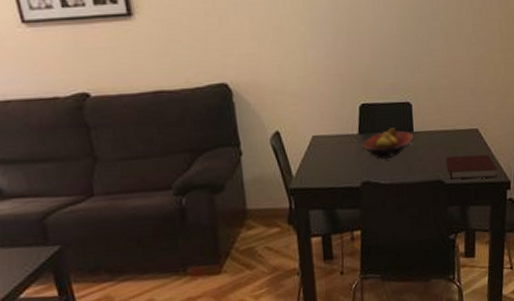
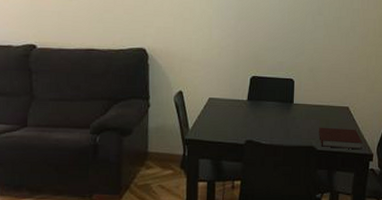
fruit bowl: present [361,128,414,159] -> none [249,98,294,123]

